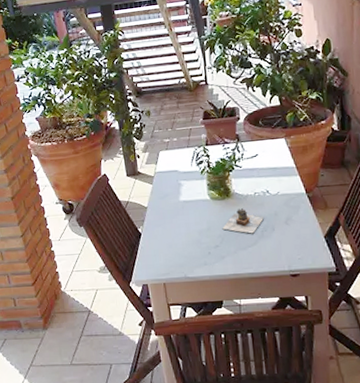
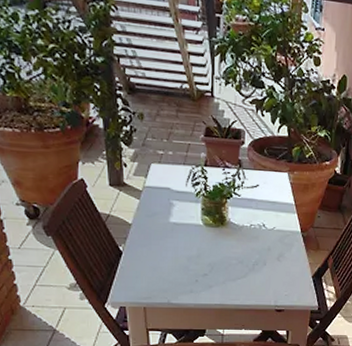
teapot: present [222,208,264,234] -> none [213,239,256,266]

